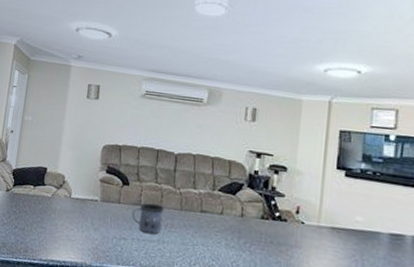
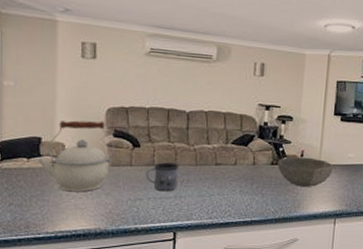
kettle: none [41,154,107,224] -> present [37,120,115,192]
bowl: none [268,212,337,252] -> present [277,156,334,187]

